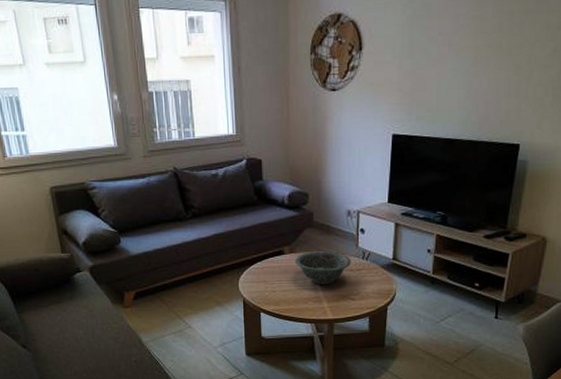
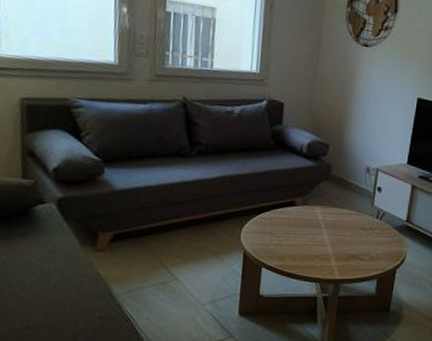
decorative bowl: present [294,250,351,284] -> none [306,205,365,242]

